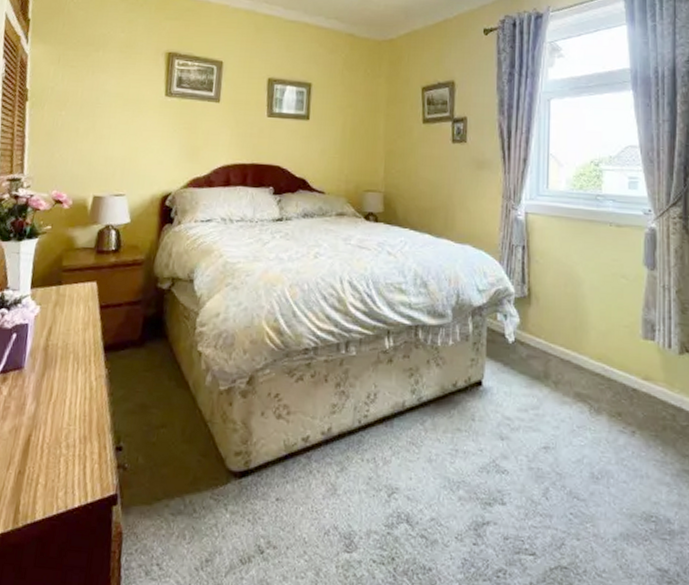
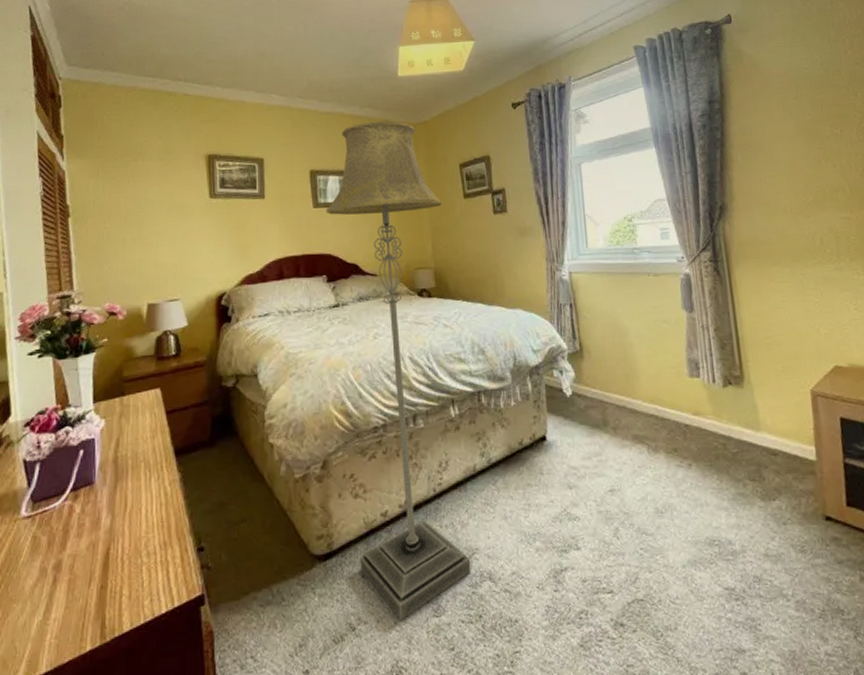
floor lamp: none [275,34,399,551] -> present [326,121,472,621]

